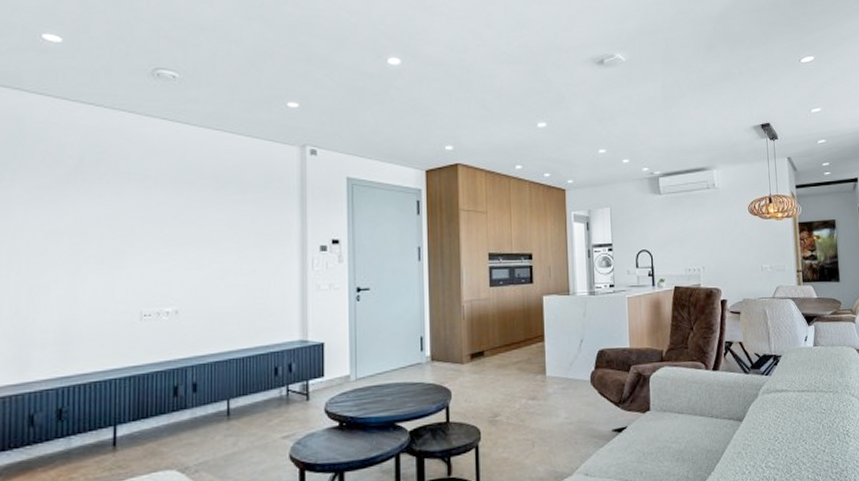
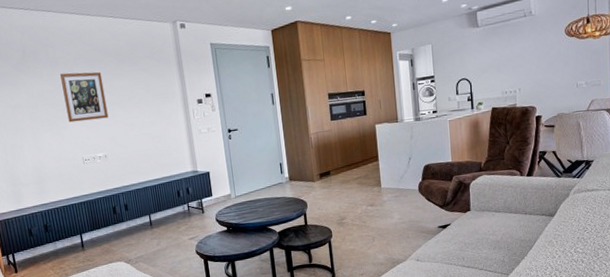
wall art: none [129,193,191,261] -> present [60,72,109,123]

